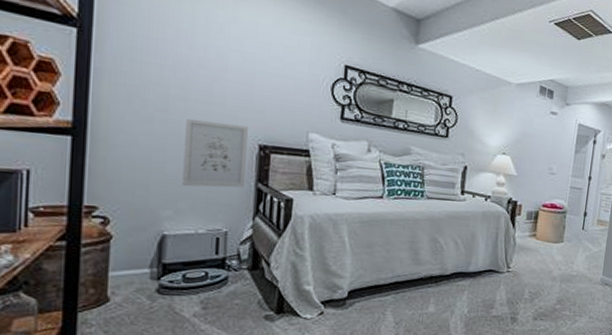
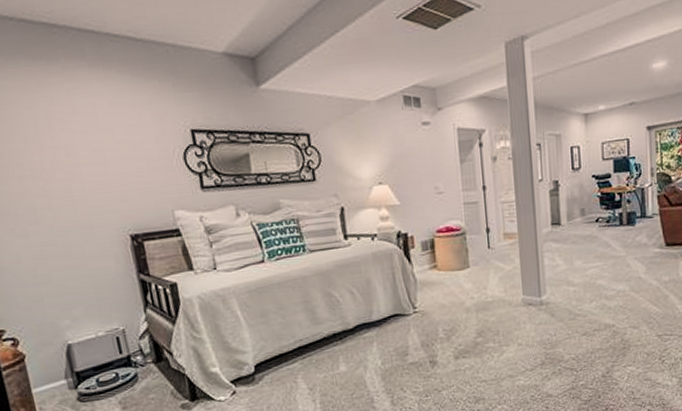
wall art: present [182,119,248,188] -> none [57,219,127,293]

